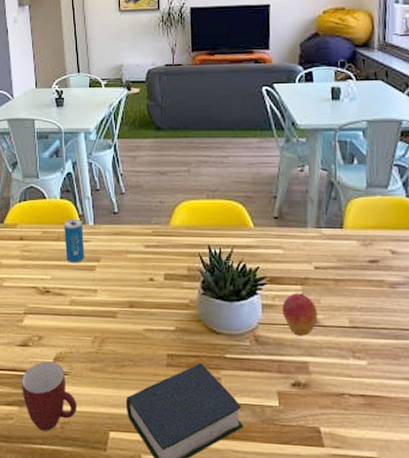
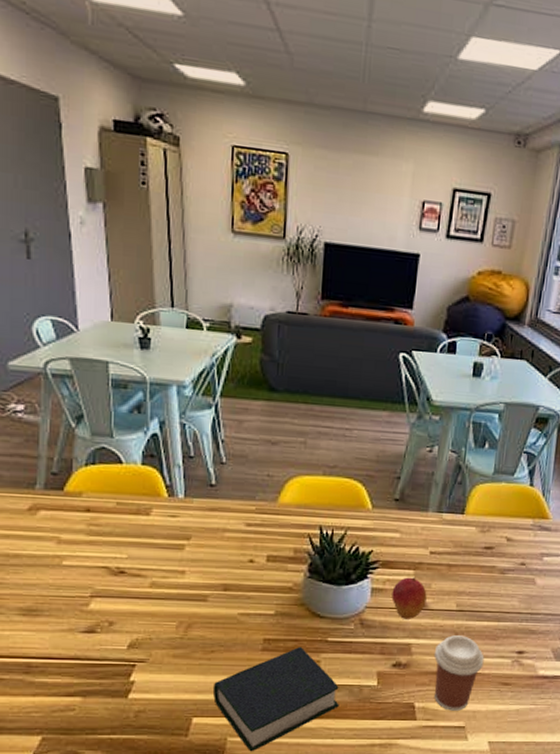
mug: present [22,361,77,431] -> none [86,648,155,721]
beverage can: present [64,218,85,263] -> none [145,489,172,541]
coffee cup: none [333,354,388,439] -> present [433,635,485,711]

